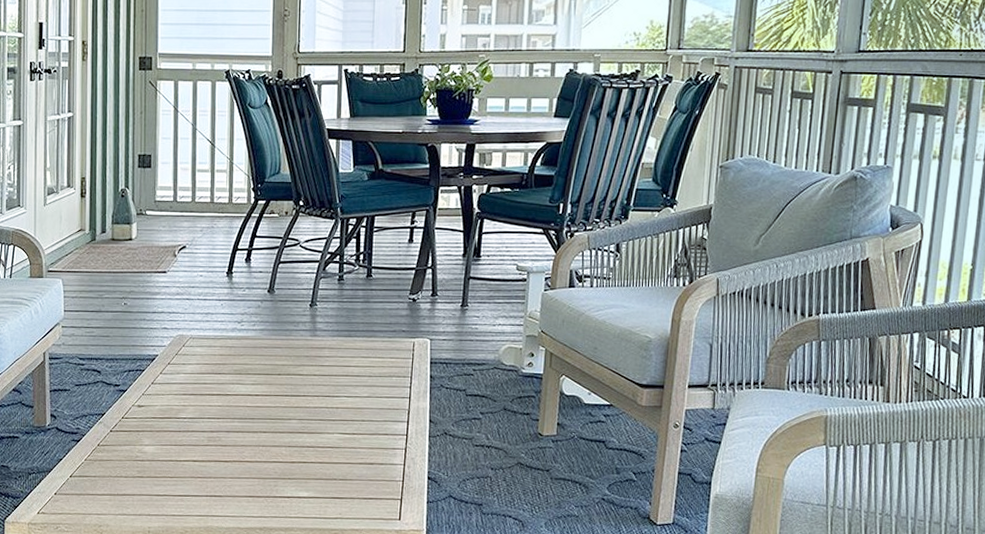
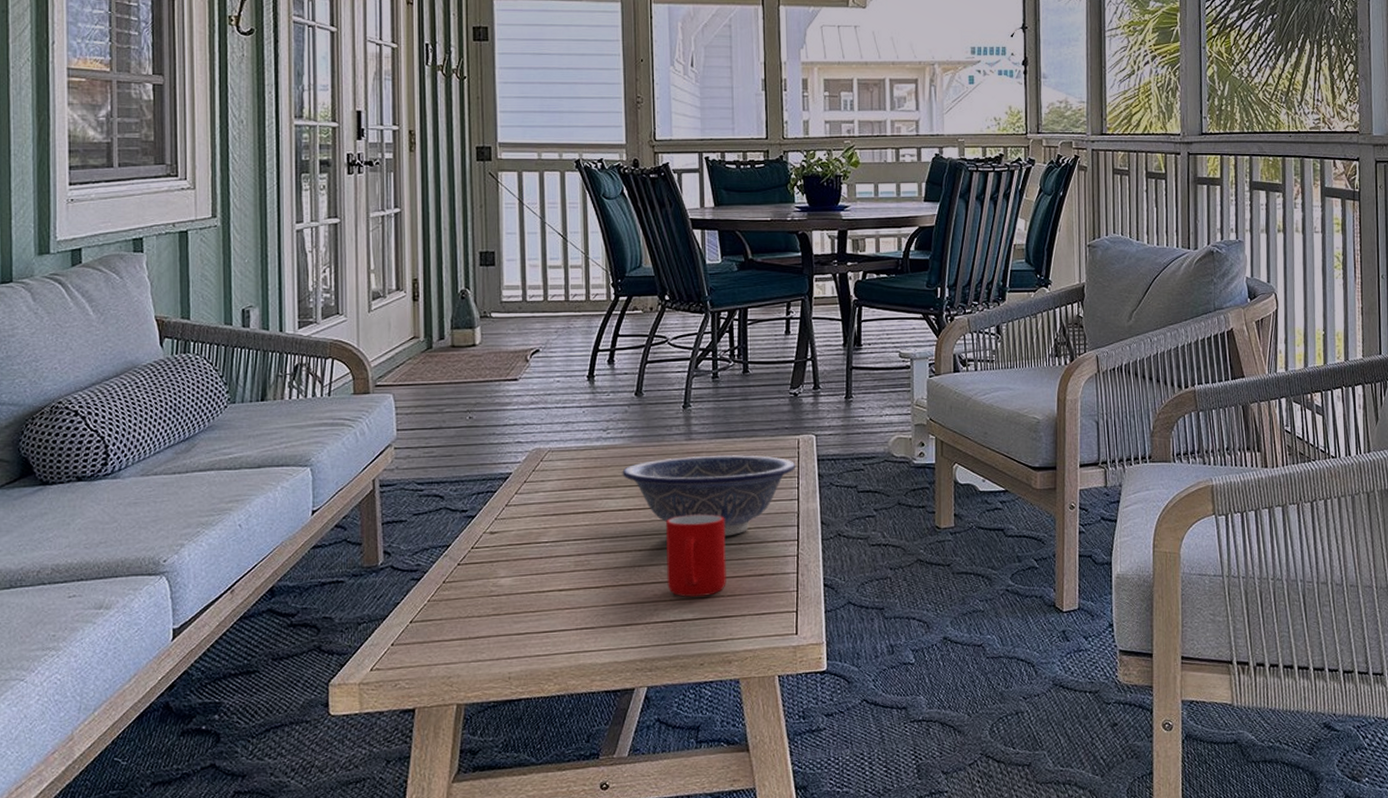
decorative bowl: none [252,351,410,426] -> present [622,455,796,537]
cup: none [287,404,342,478] -> present [666,514,726,598]

